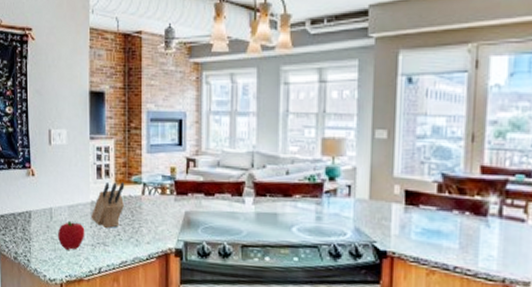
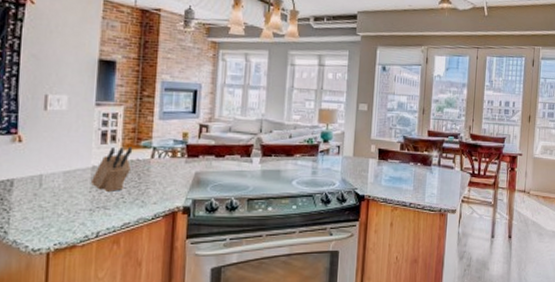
fruit: present [58,220,85,250] -> none [48,186,83,217]

